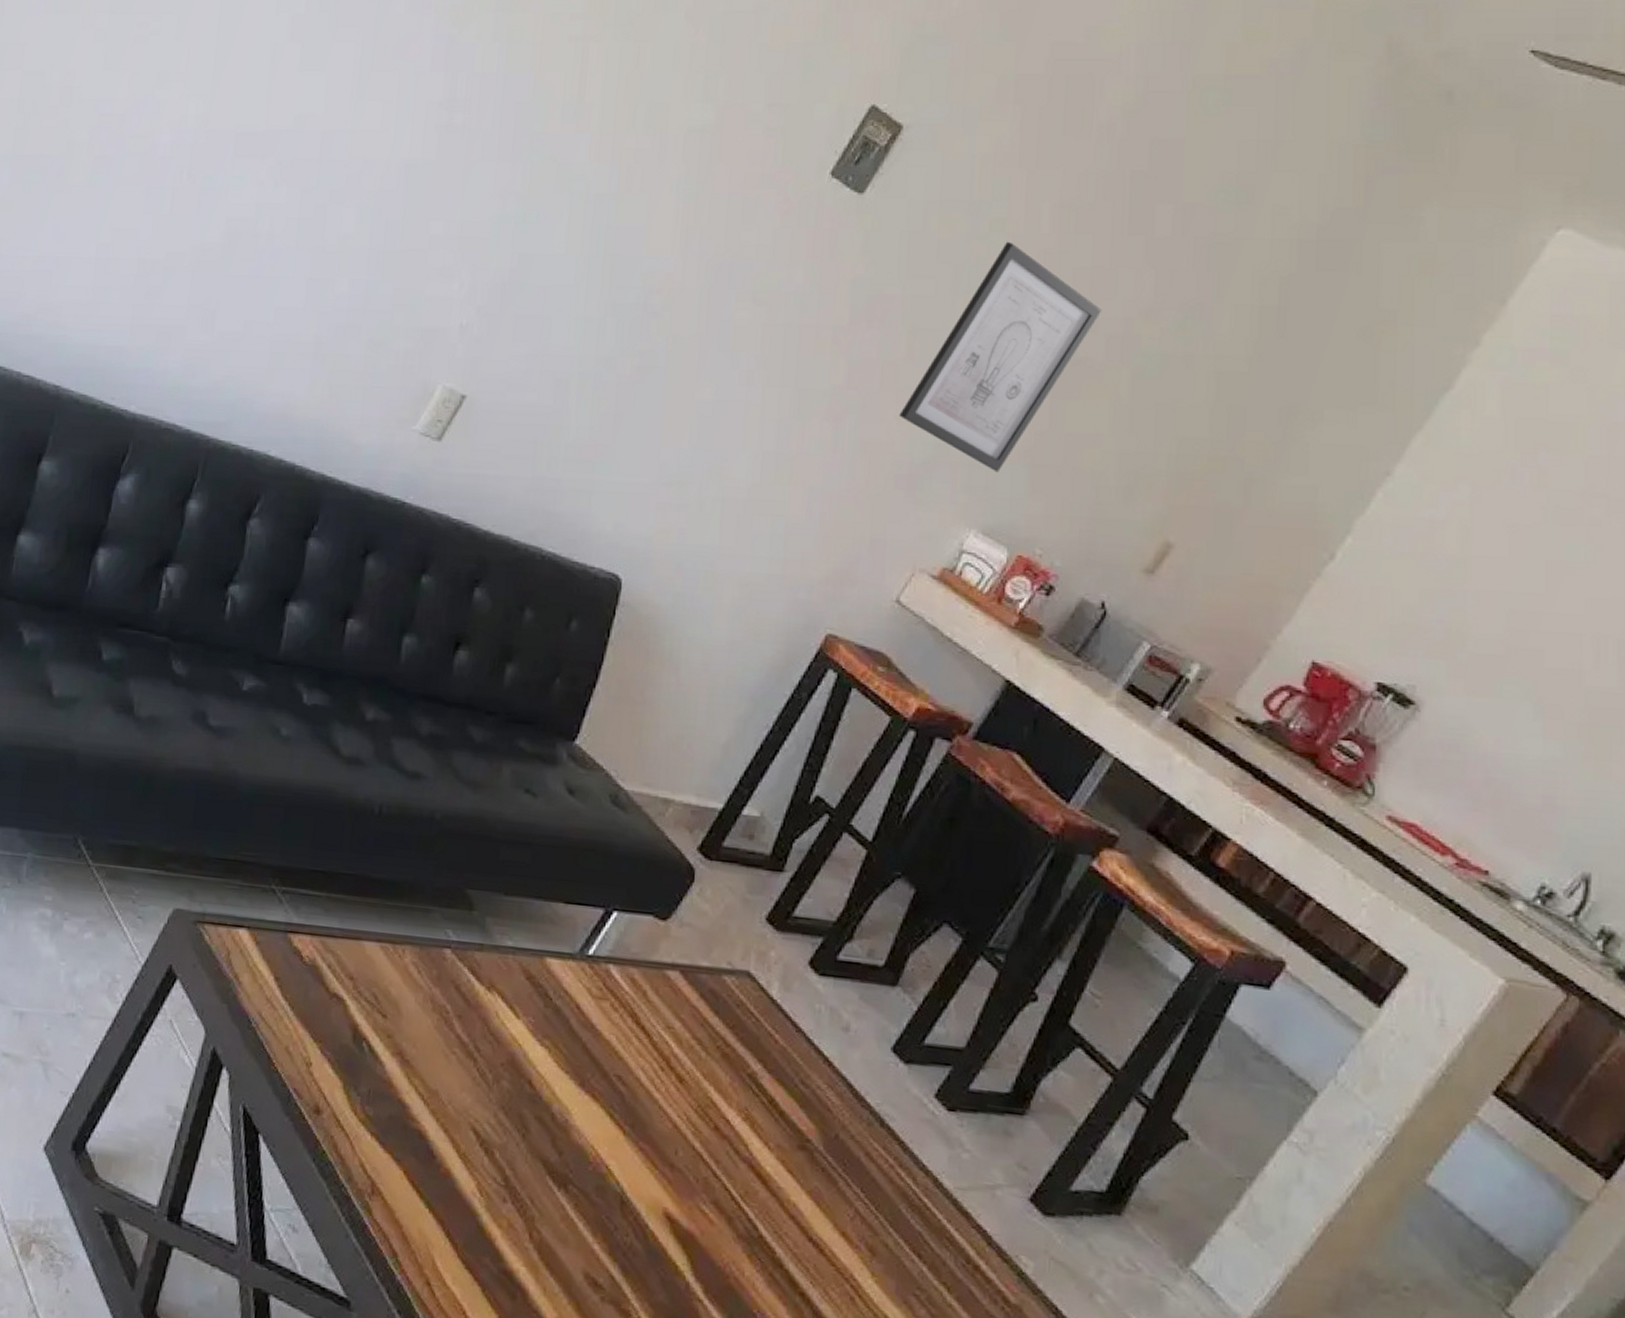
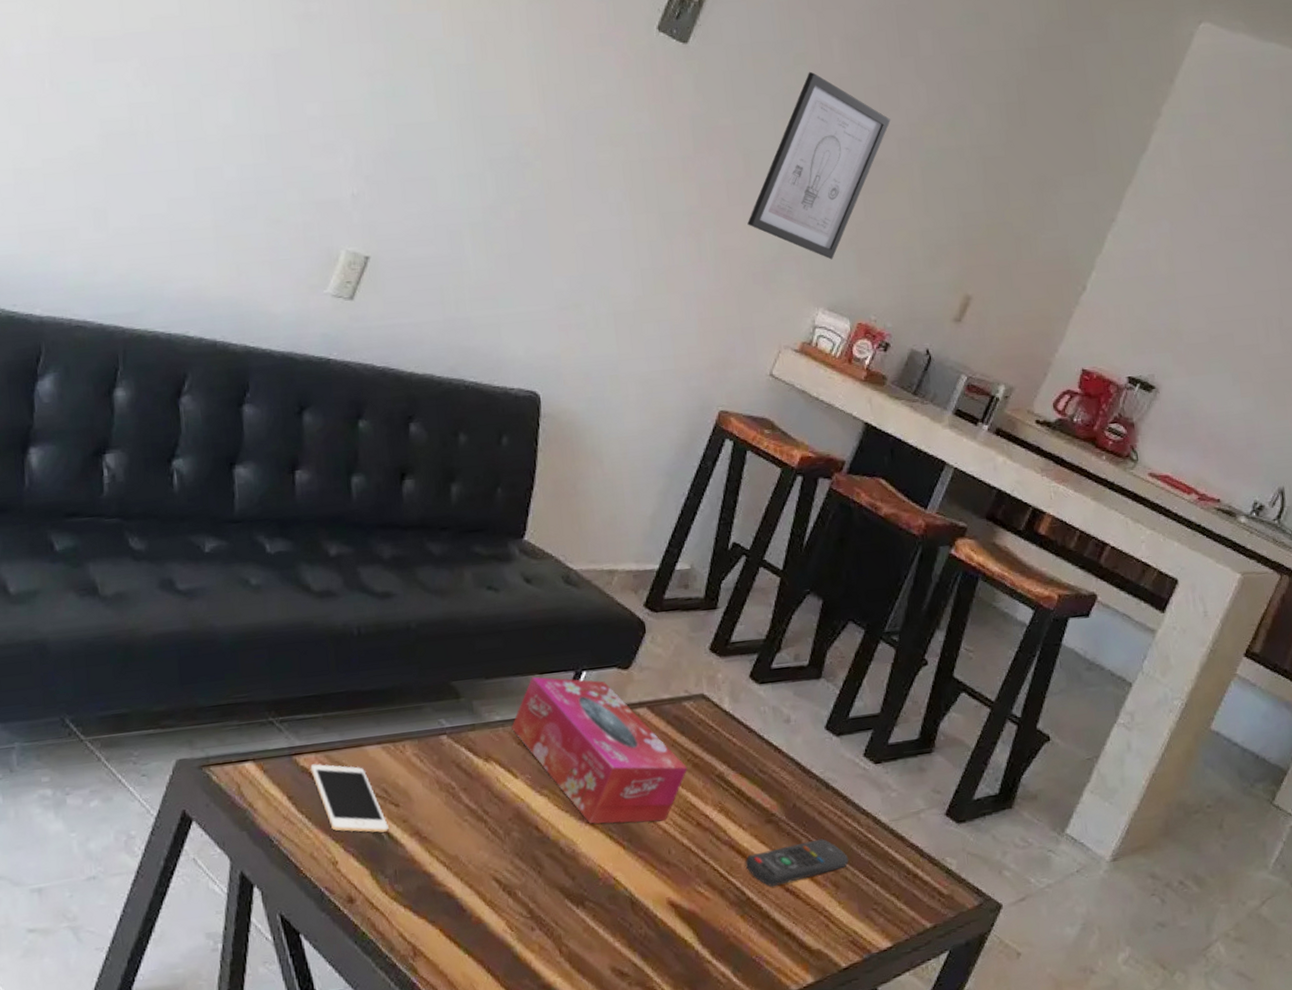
cell phone: none [303,947,372,1043] -> present [310,764,389,833]
tissue box: none [523,904,716,1113] -> present [512,676,688,824]
remote control: none [764,1182,894,1232] -> present [745,838,849,887]

